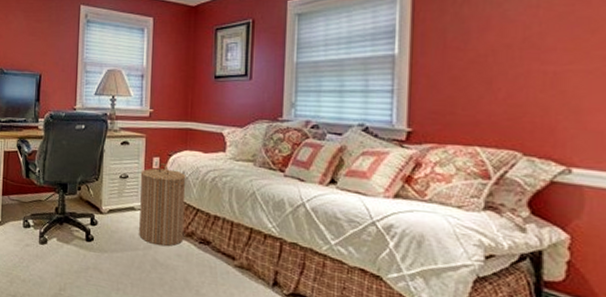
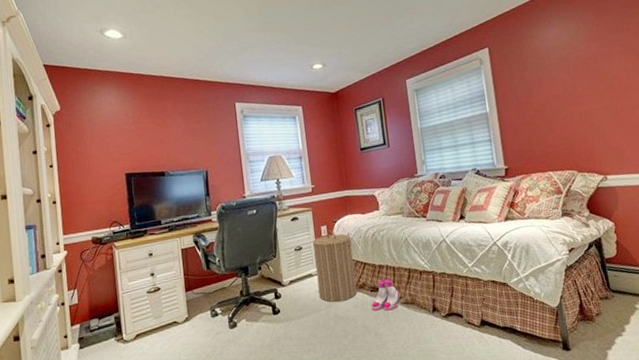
boots: none [197,232,235,271] -> present [371,278,401,311]

